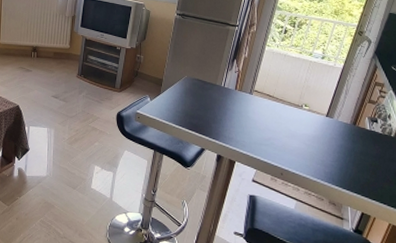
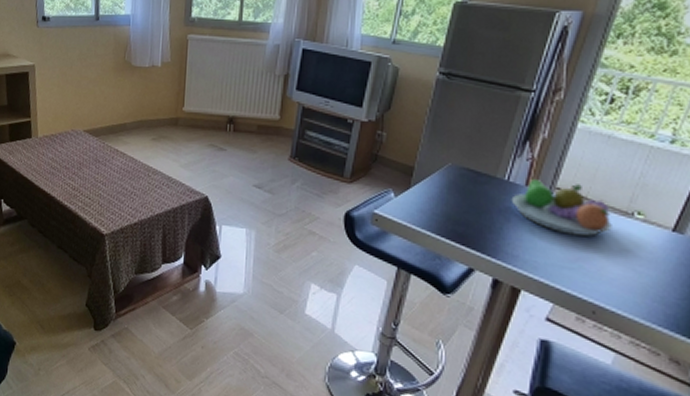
fruit bowl: none [226,84,290,122] -> present [511,178,612,236]

